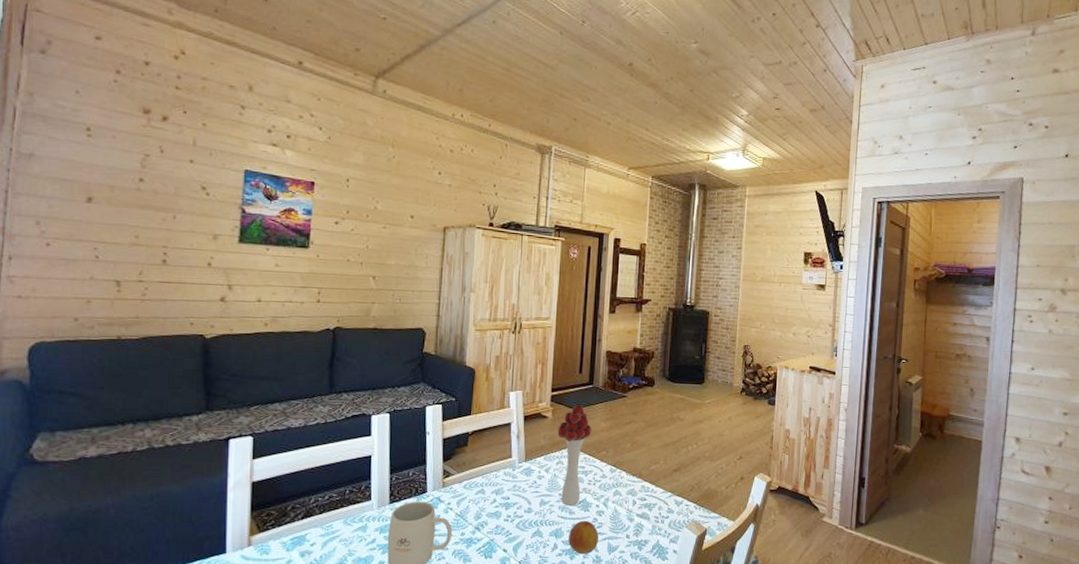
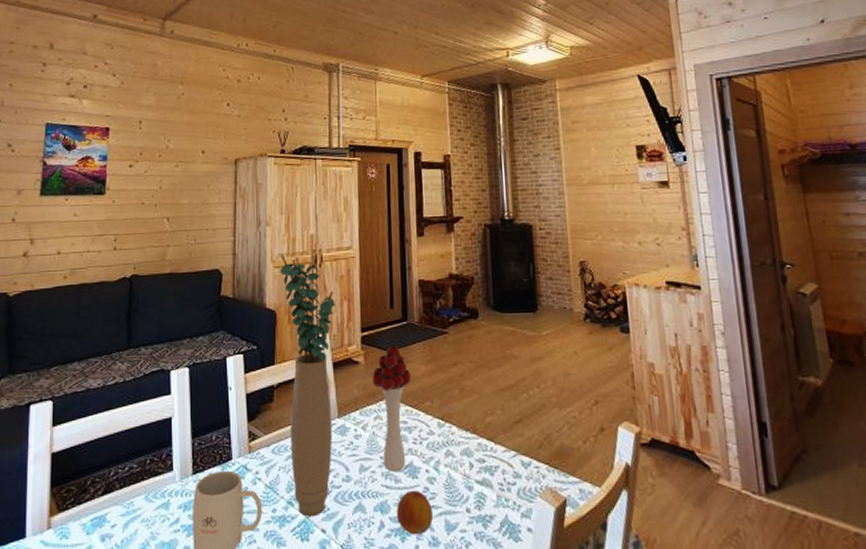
vase: none [480,320,531,540] -> present [279,255,337,517]

